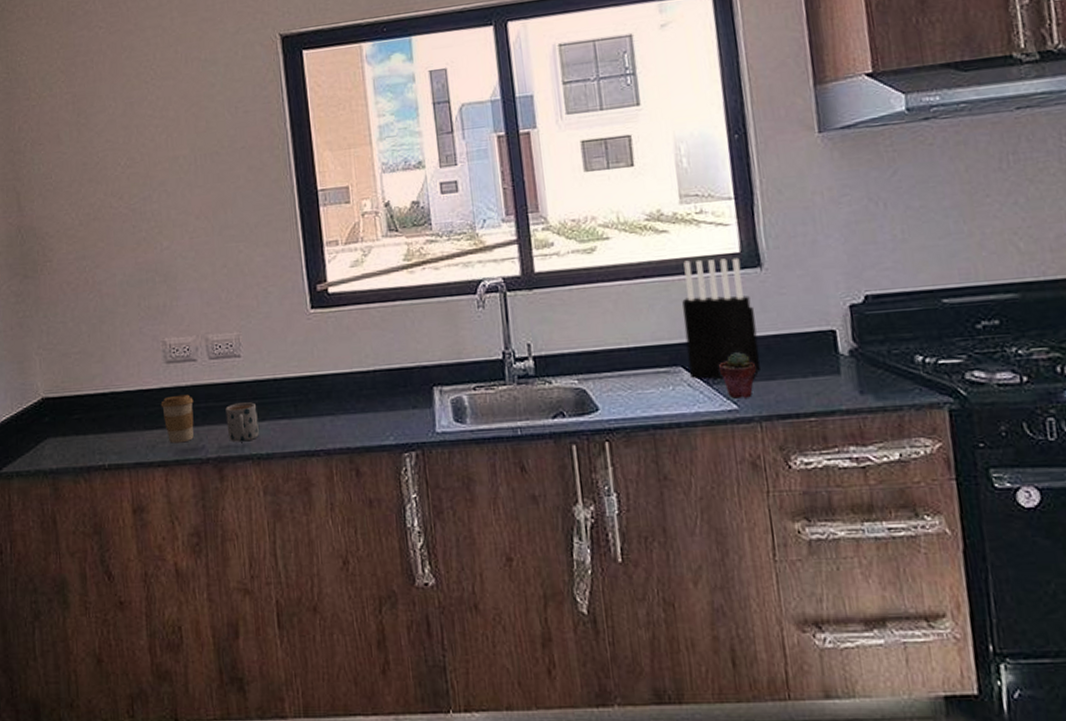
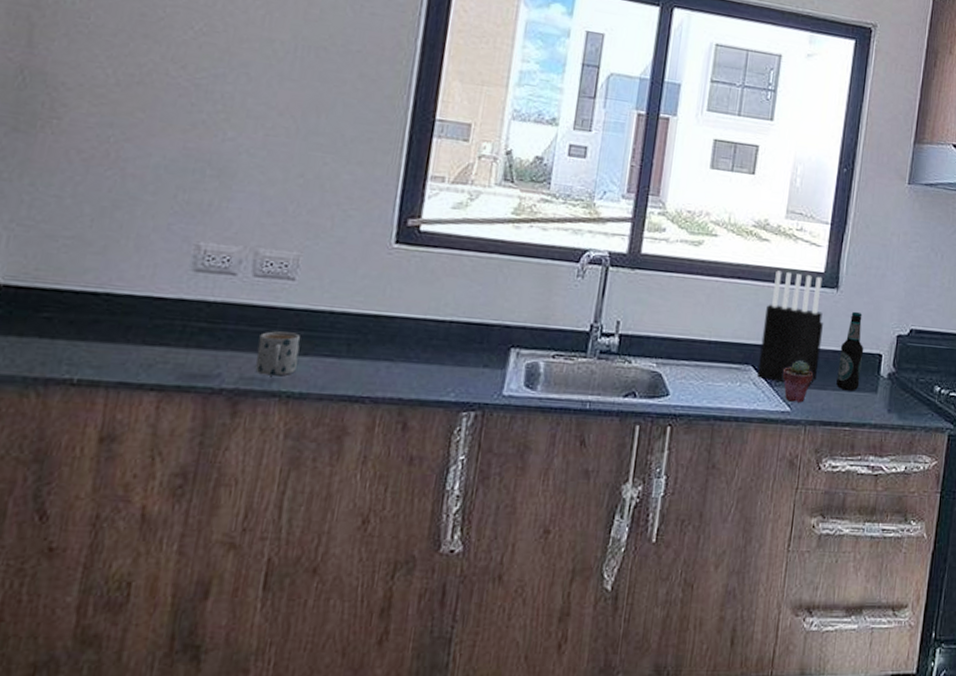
coffee cup: present [160,394,194,444] -> none [173,310,221,367]
bottle: none [781,287,816,378] -> present [836,311,864,391]

